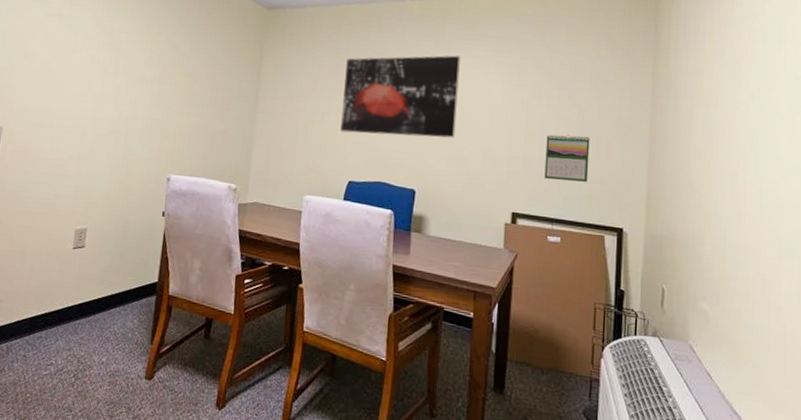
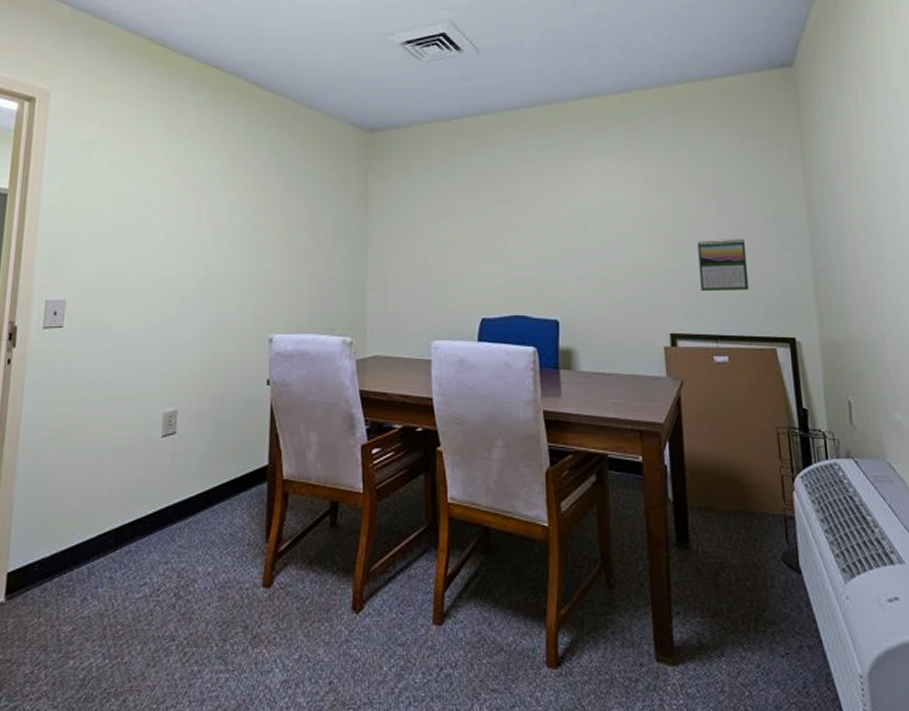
wall art: present [340,55,460,138] -> none [463,163,596,263]

